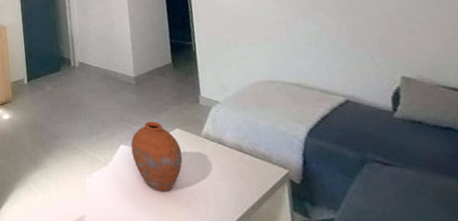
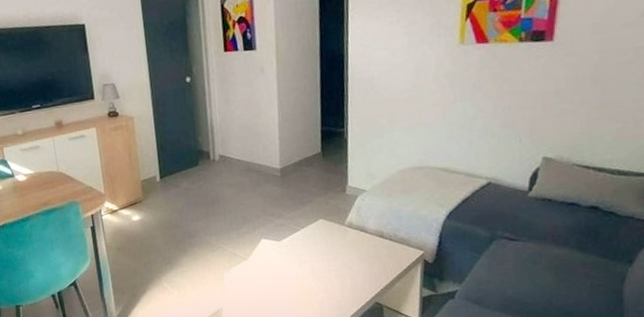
vase: present [130,121,183,192] -> none [272,213,324,281]

